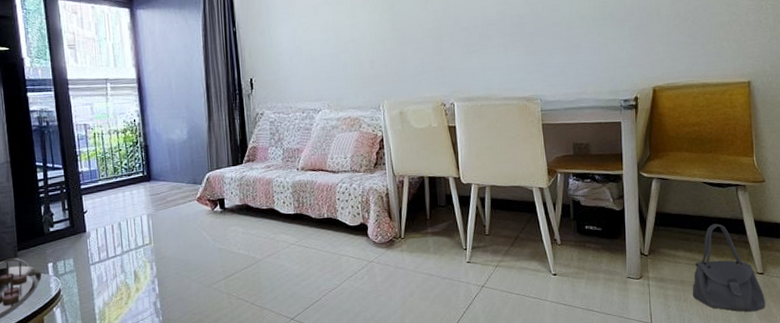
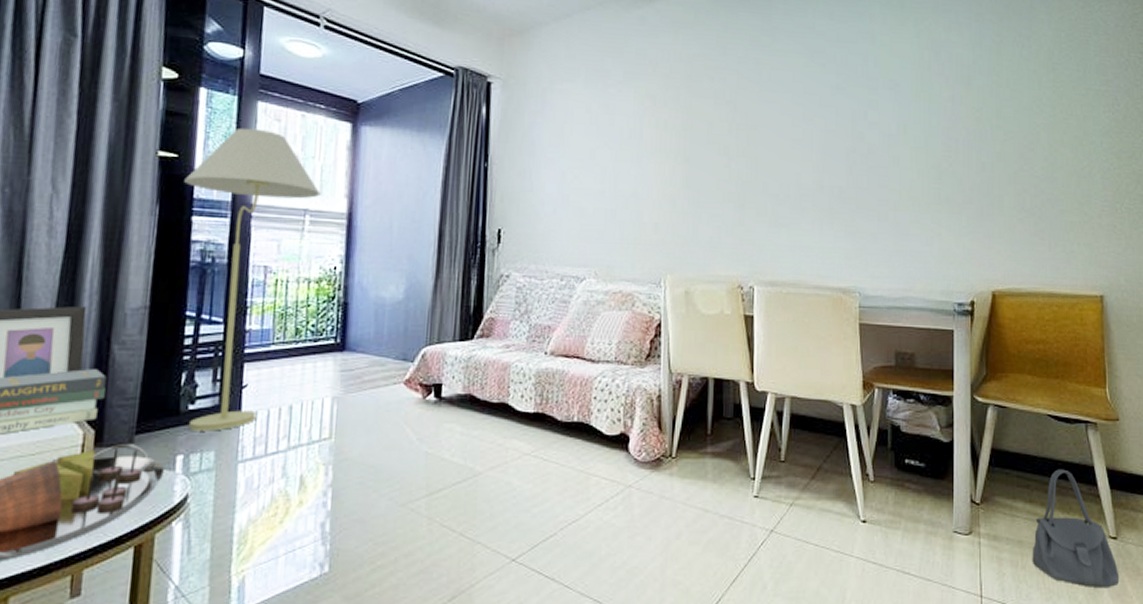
floor lamp: none [17,21,115,246] -> present [184,127,321,431]

